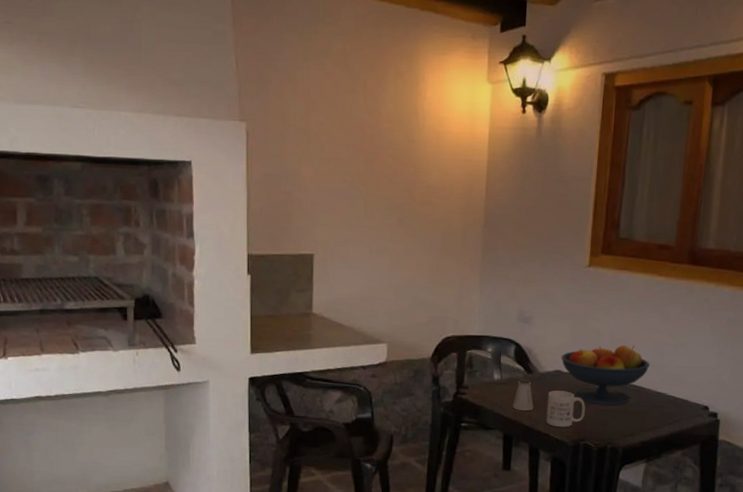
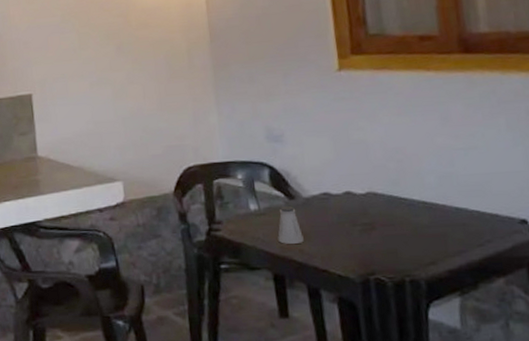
mug: present [546,391,585,428] -> none [318,216,369,261]
fruit bowl: present [561,344,650,405] -> none [326,154,439,229]

